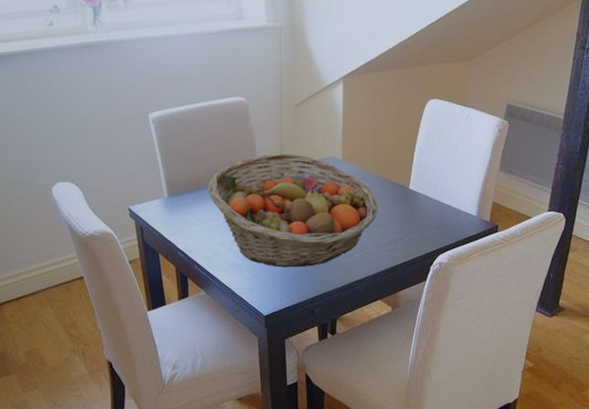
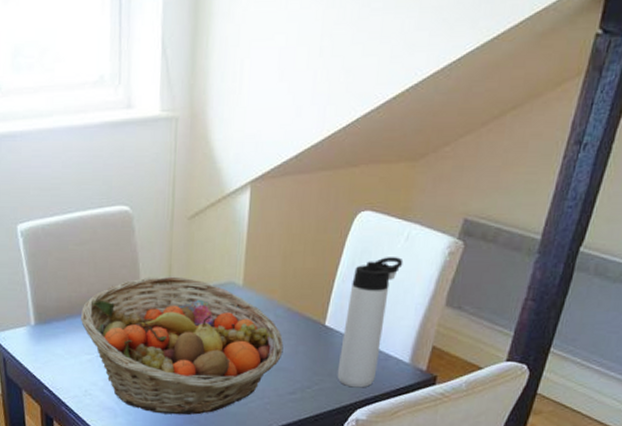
thermos bottle: none [422,134,465,238] -> present [337,257,404,388]

